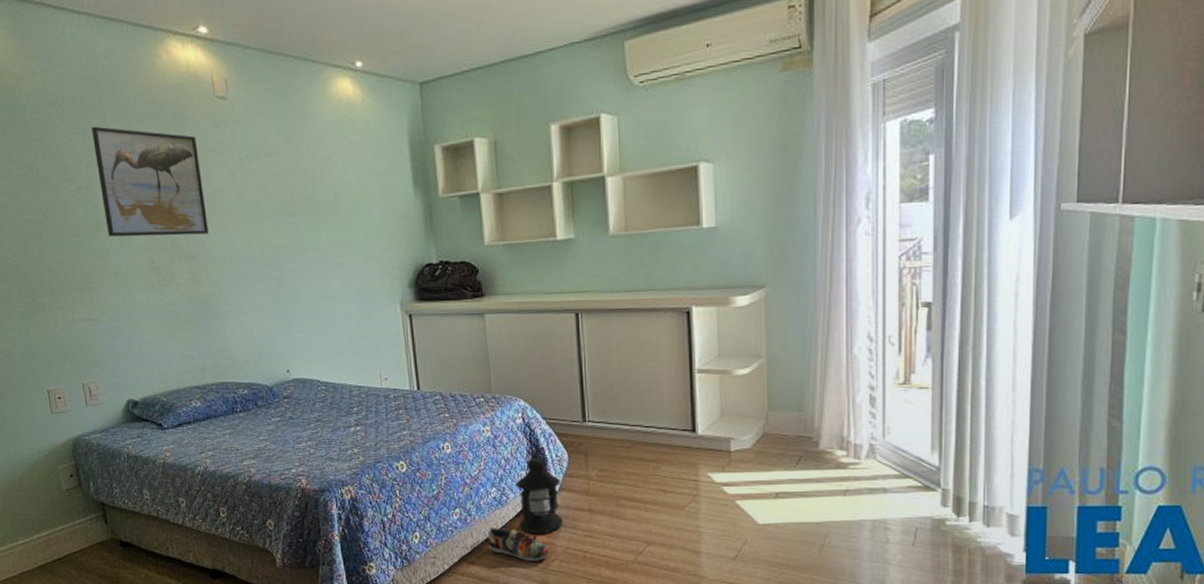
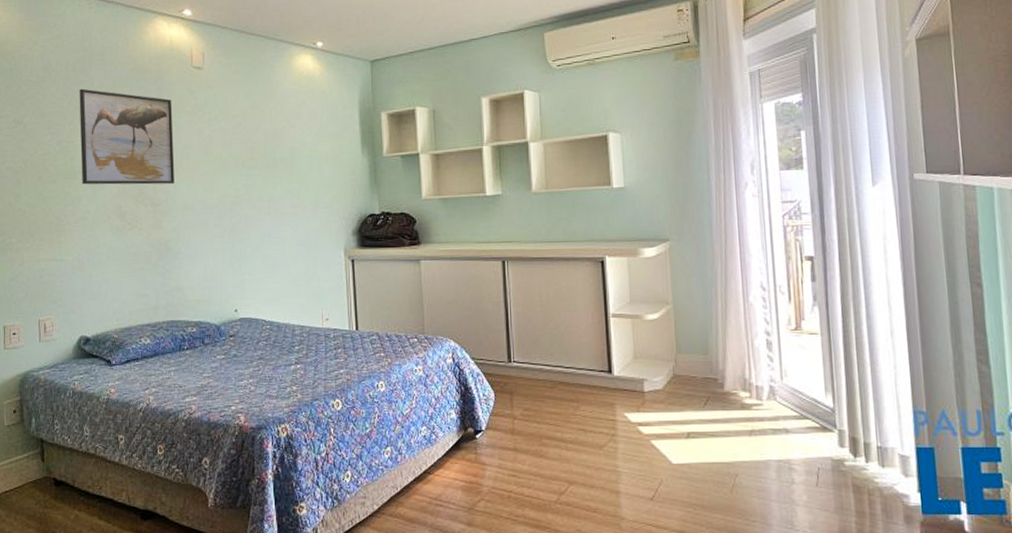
shoe: present [487,528,549,562] -> none [416,467,475,502]
lantern: present [515,446,563,534] -> none [444,386,489,474]

